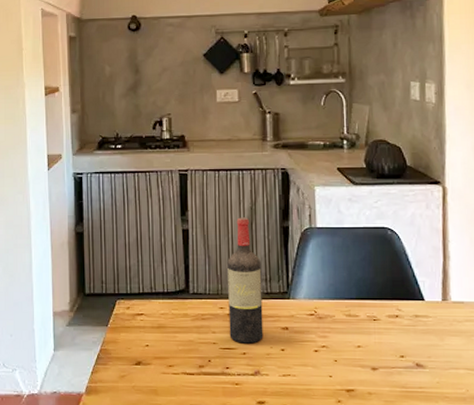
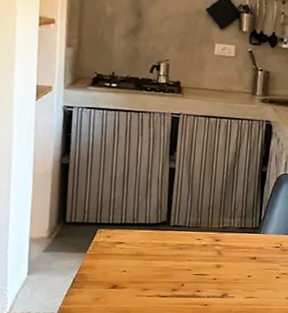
wine bottle: present [227,217,264,344] -> none [203,160,239,271]

